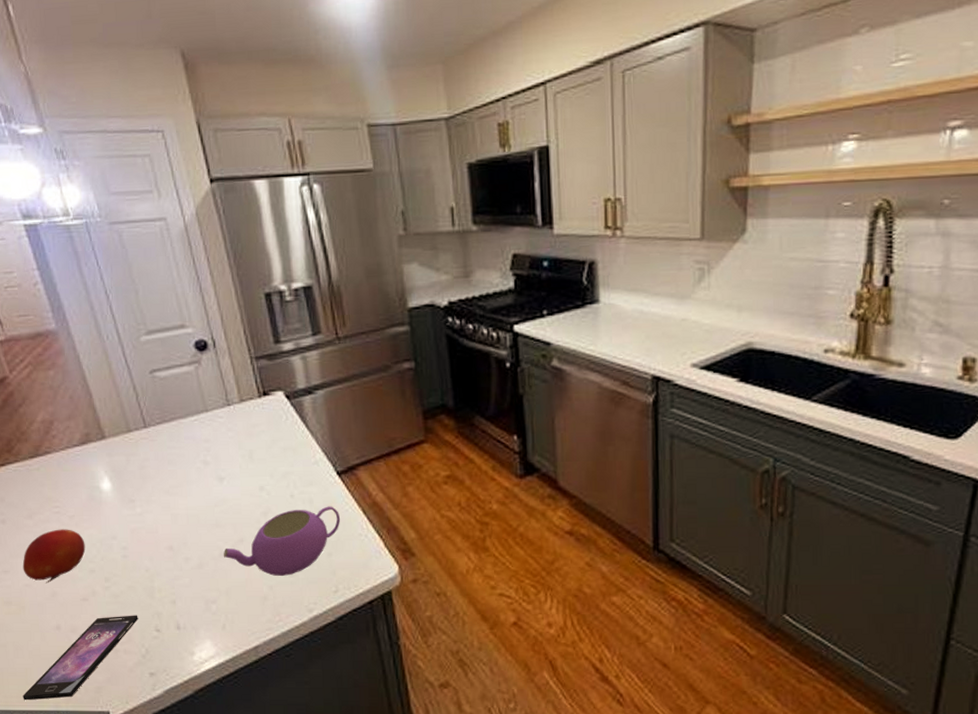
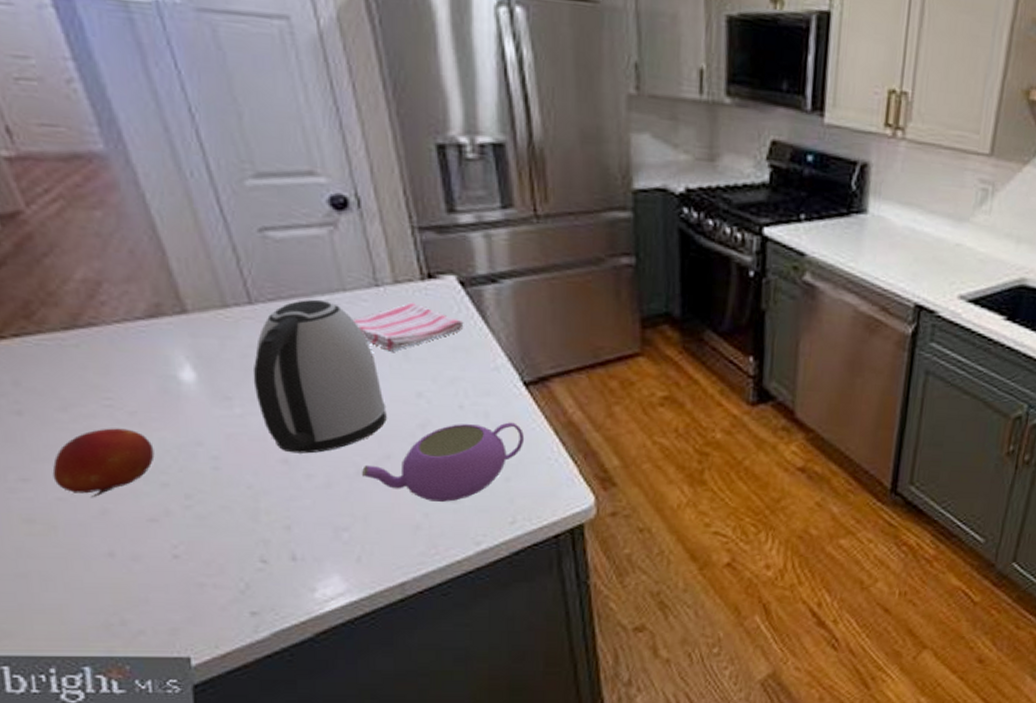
smartphone: present [22,615,138,701] -> none [55,541,235,644]
kettle: none [148,420,239,541] -> present [252,299,387,454]
dish towel: none [213,416,291,455] -> present [352,302,464,352]

